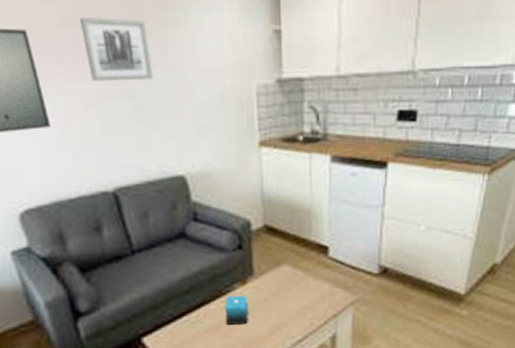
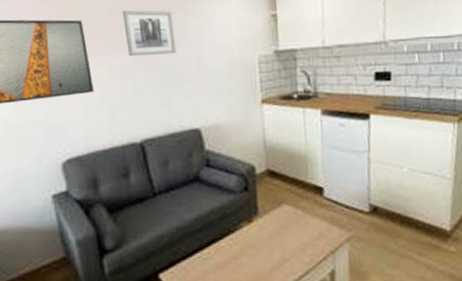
candle: present [224,295,249,325] -> none [232,232,255,261]

